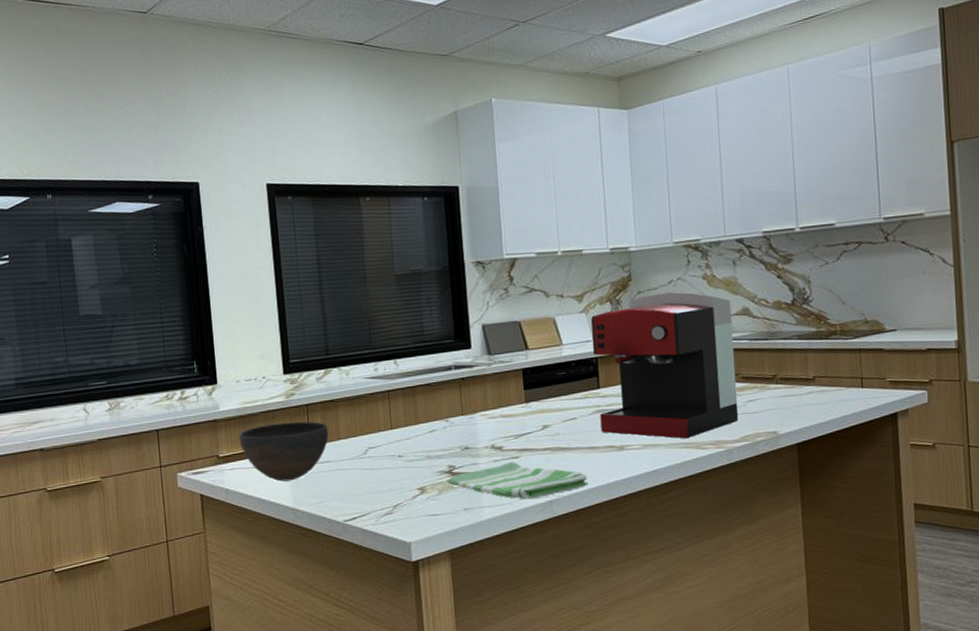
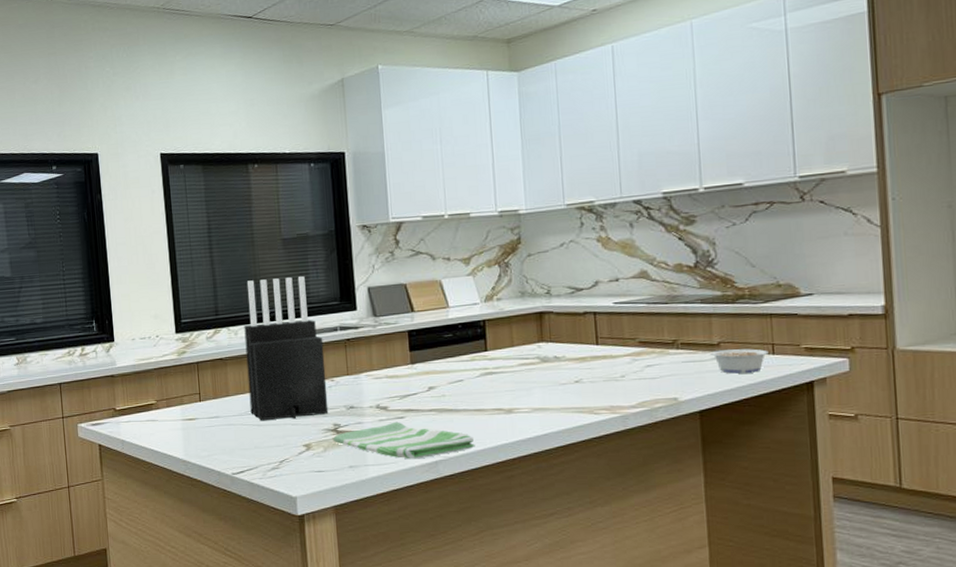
bowl: present [239,421,329,482] -> none [134,378,218,435]
knife block: none [356,314,443,465] -> present [244,276,329,421]
coffee maker: present [590,292,739,439] -> none [478,255,636,403]
legume: none [797,382,858,407] -> present [700,348,768,374]

